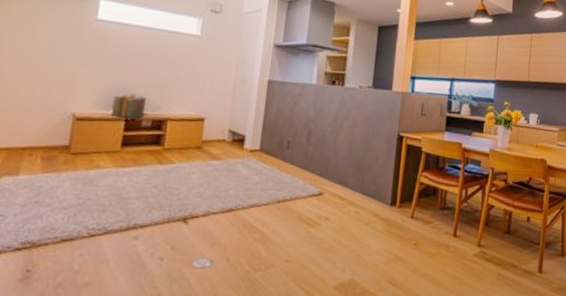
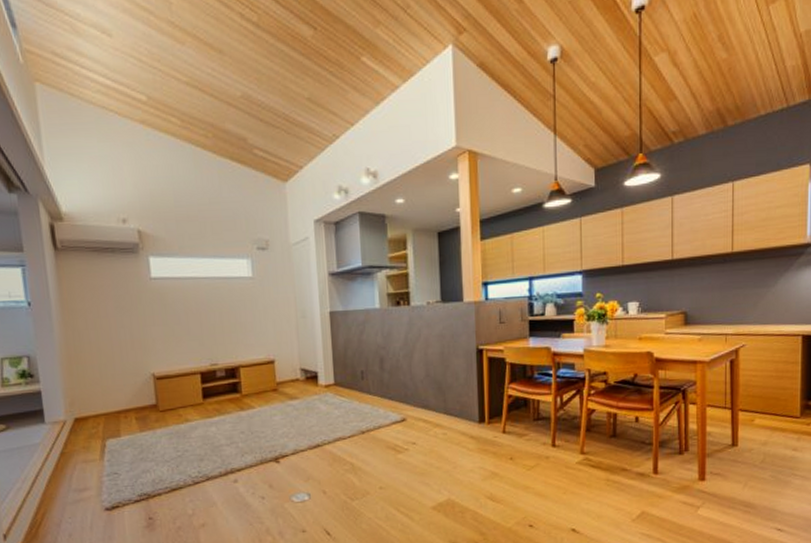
books: present [111,93,147,121] -> none [185,346,216,372]

